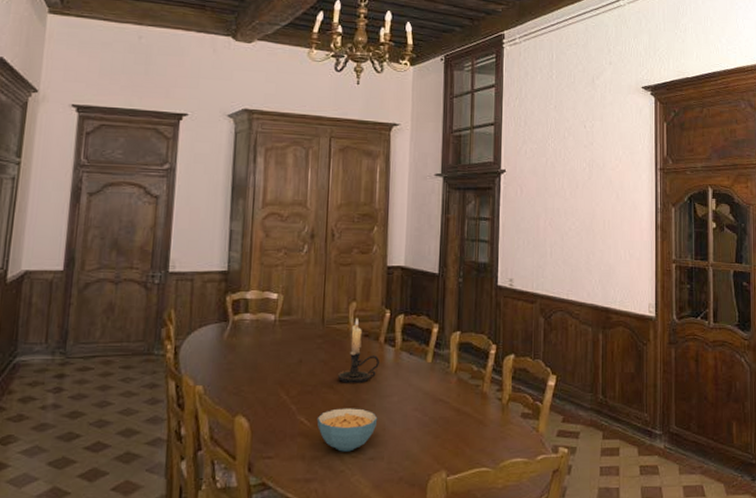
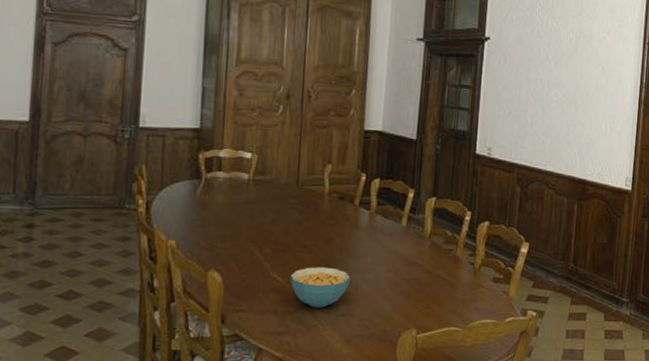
candle holder: present [337,317,379,383] -> none [311,180,354,244]

